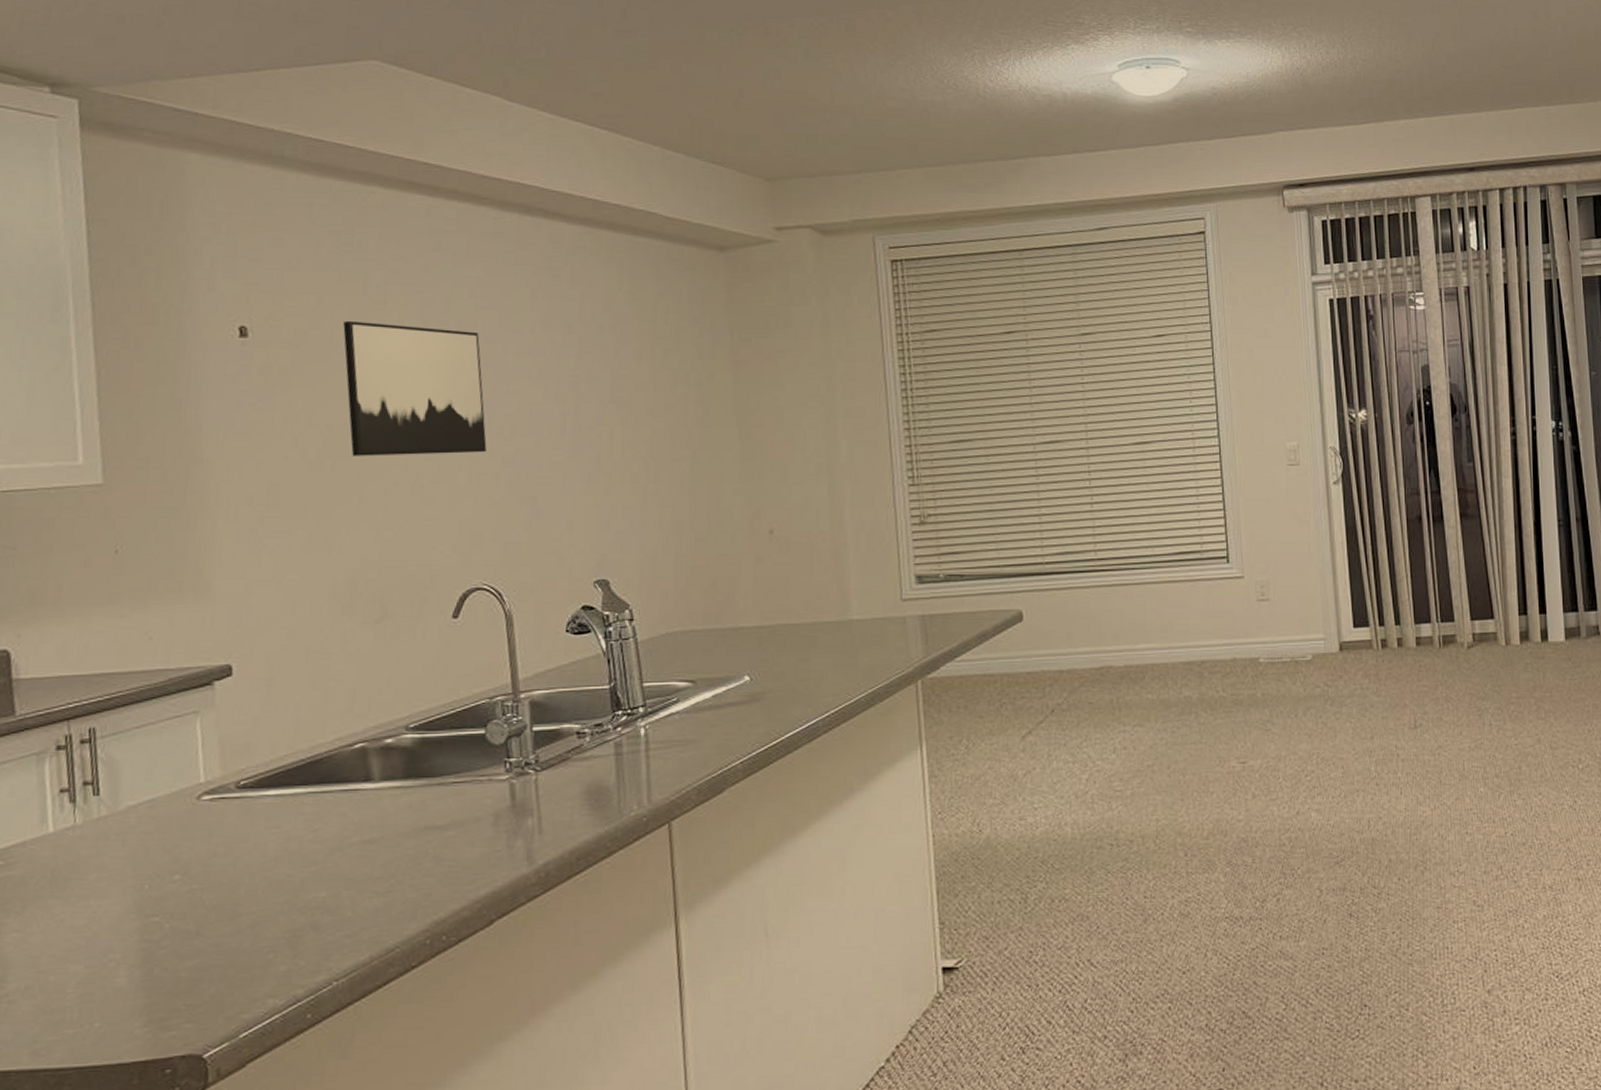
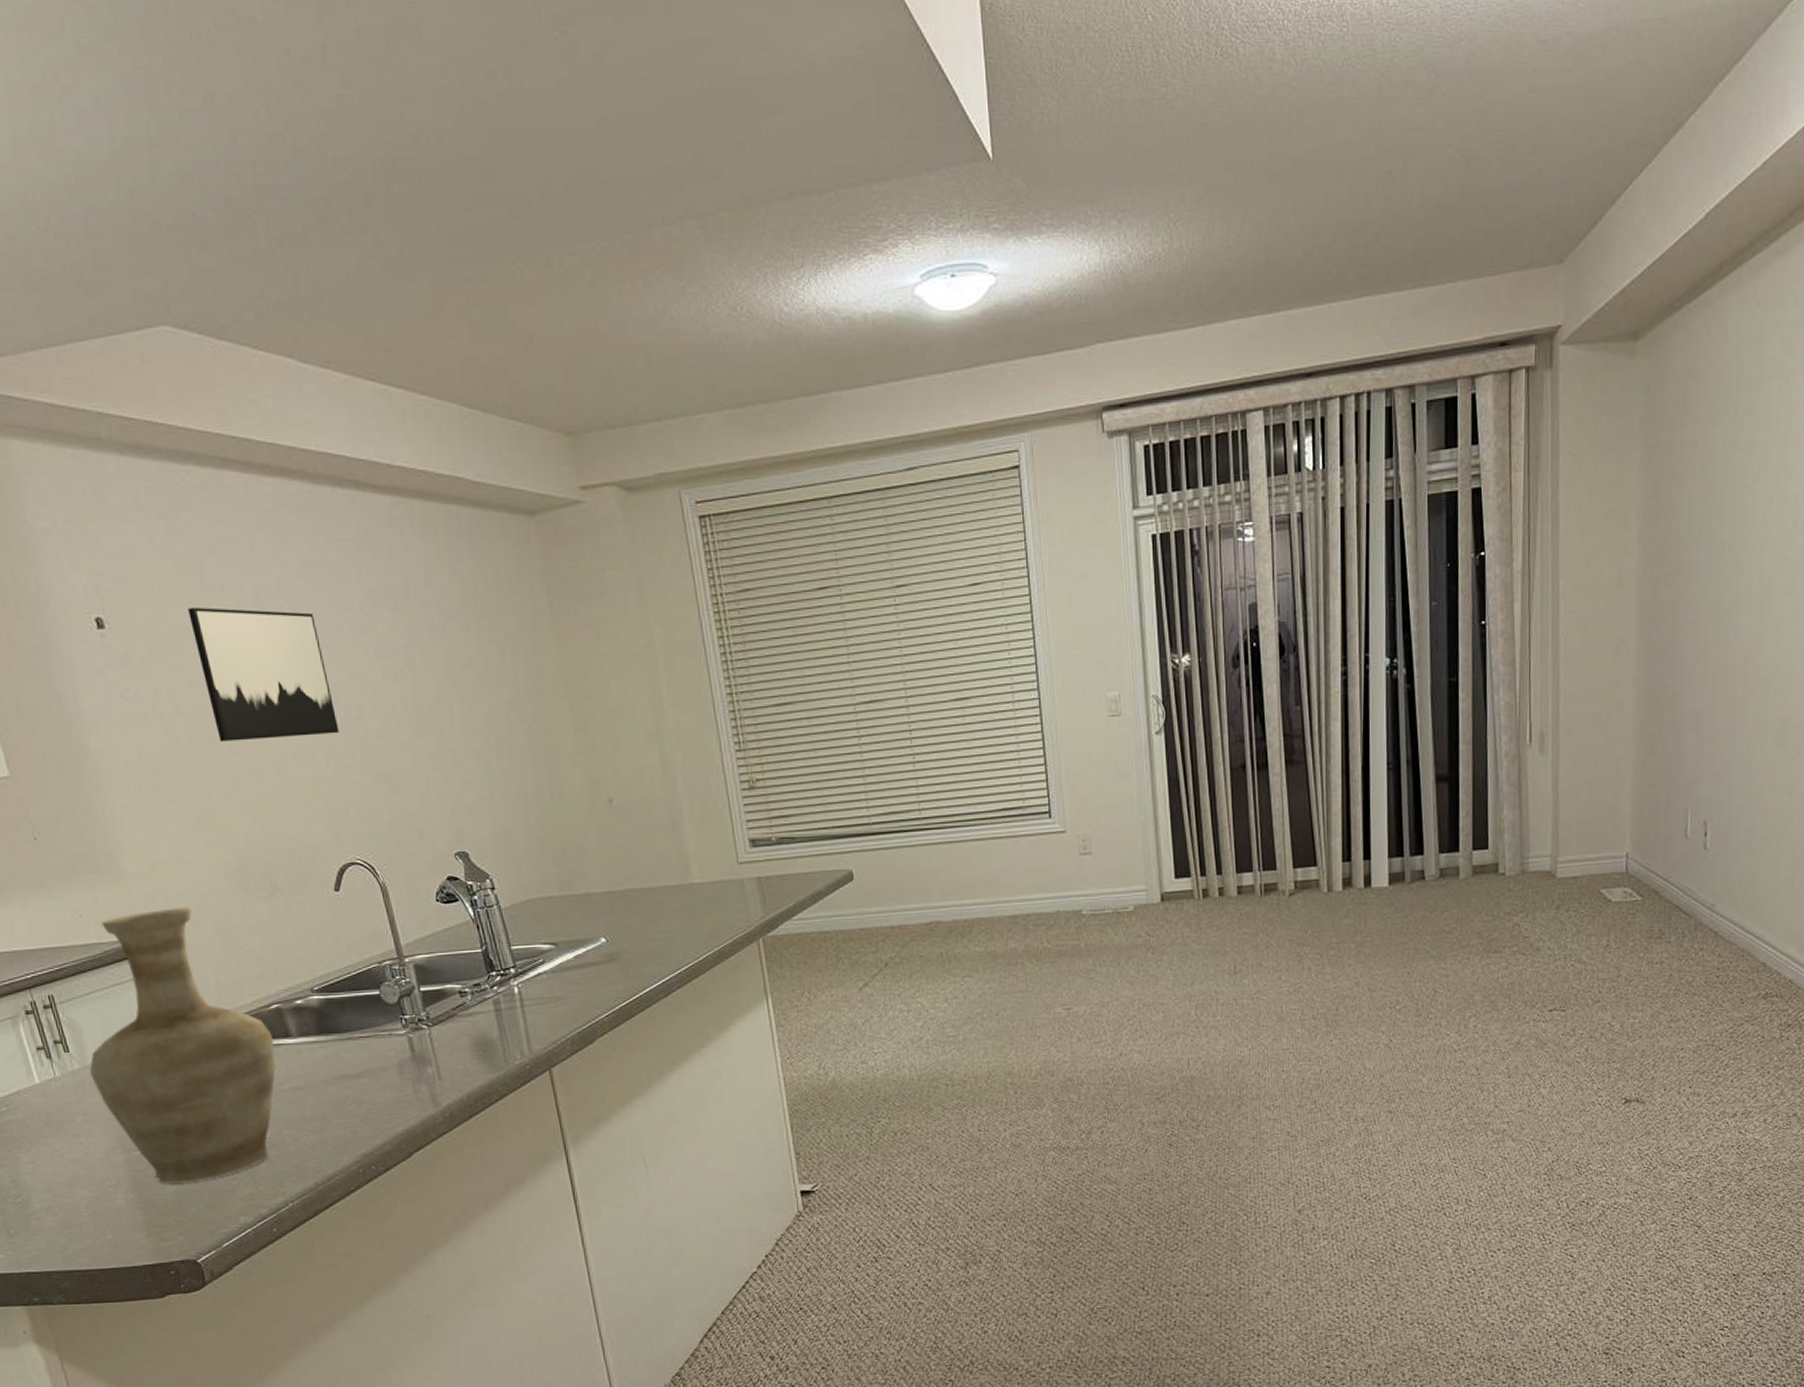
vase: none [119,632,352,957] -> present [90,907,276,1184]

